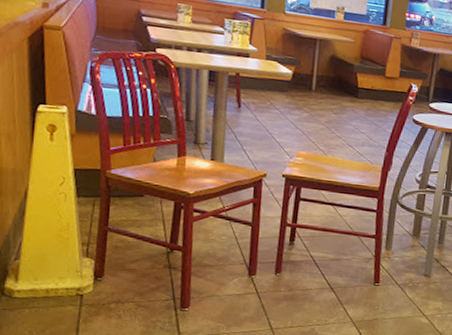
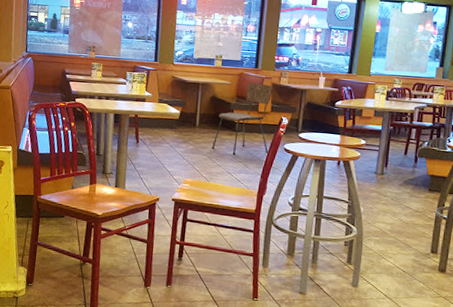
dining chair: none [330,42,403,125] -> present [212,83,273,155]

